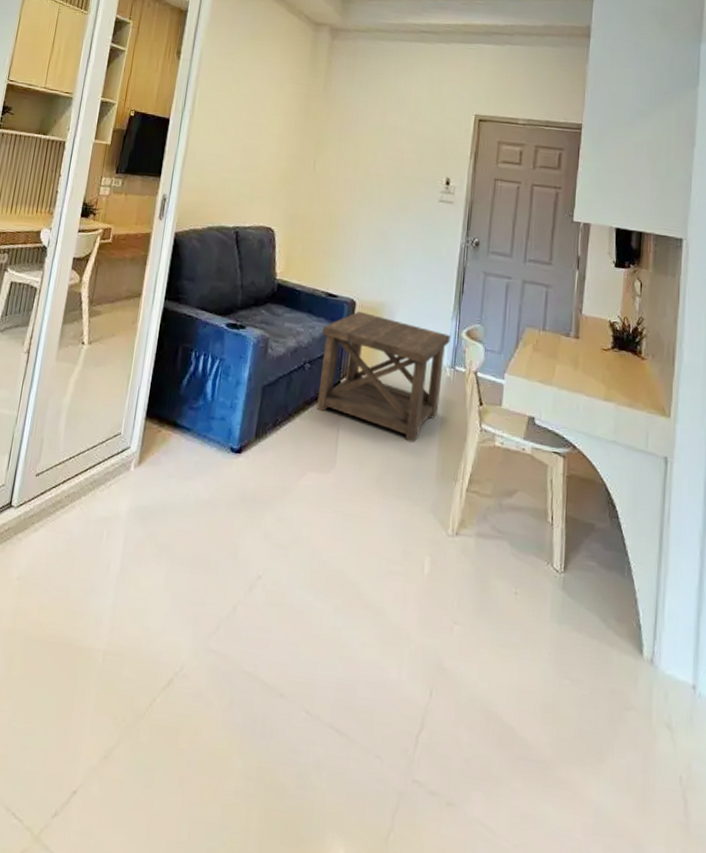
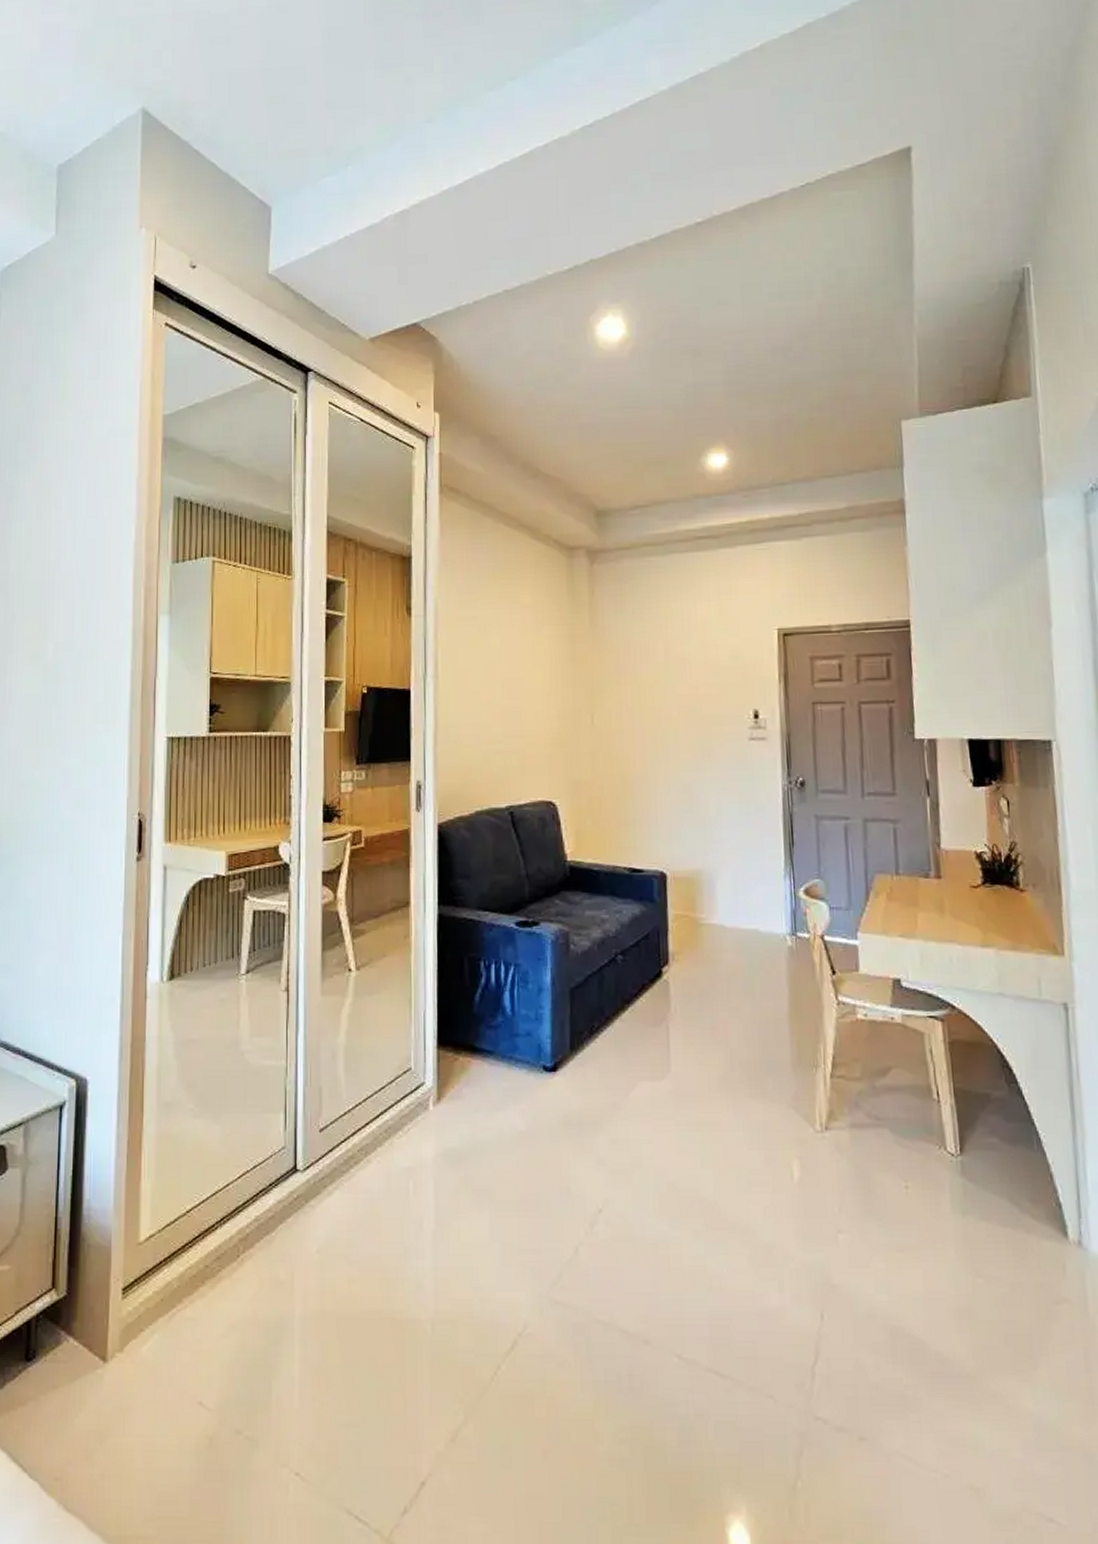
side table: present [317,311,450,443] -> none [631,885,786,1030]

